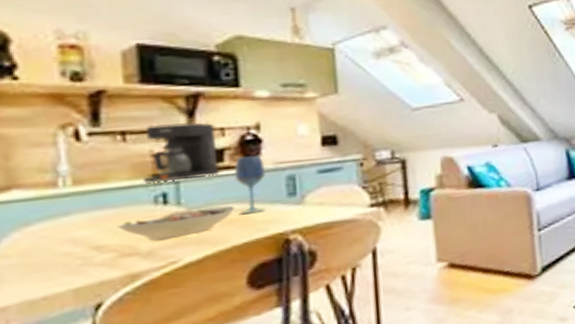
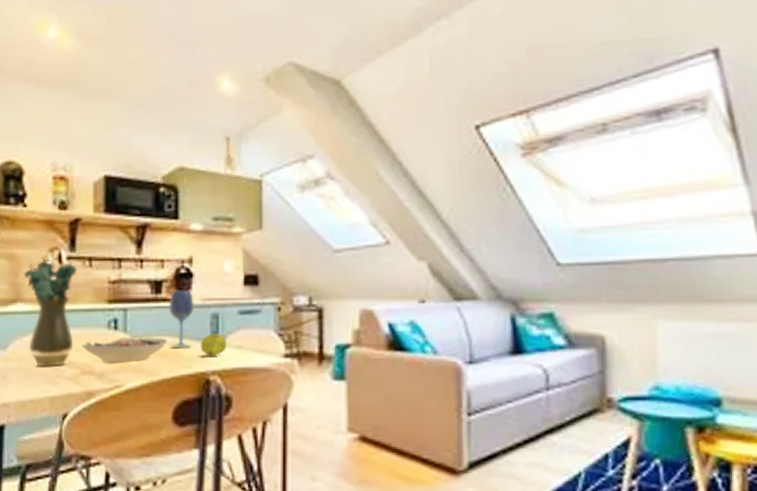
vase: none [20,134,106,258] -> present [24,257,78,368]
coffee maker: present [142,122,219,184] -> none [101,253,157,308]
fruit: none [273,193,307,220] -> present [197,333,227,359]

